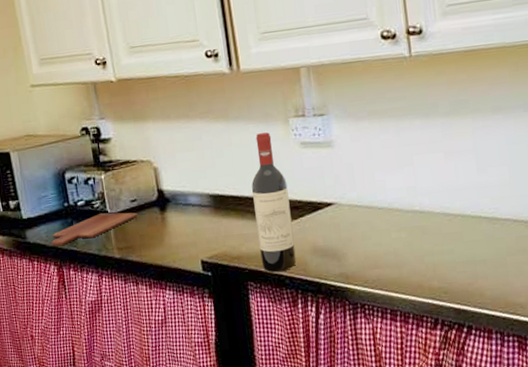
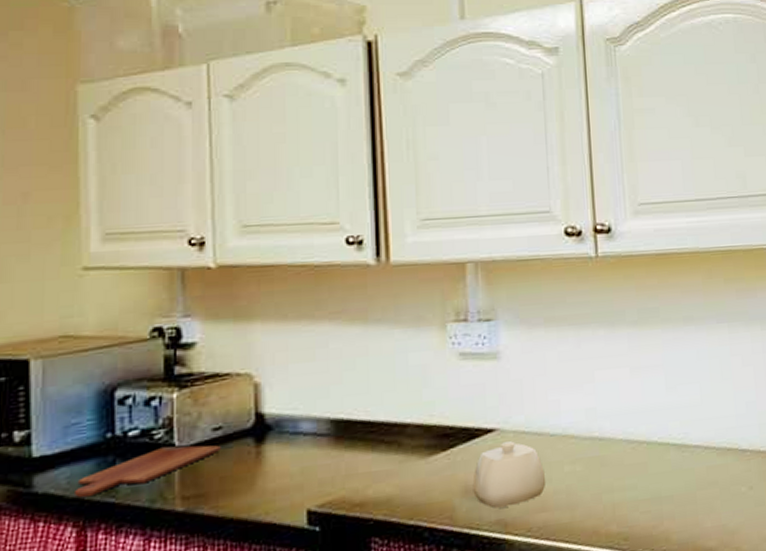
wine bottle: present [251,132,297,273] -> none [390,340,441,523]
sugar bowl: none [319,213,378,264] -> present [472,441,547,509]

